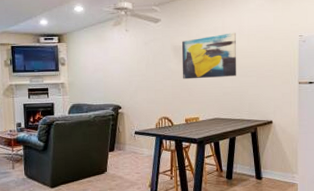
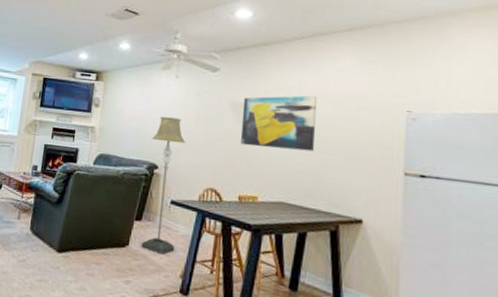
floor lamp: none [113,65,142,173] -> present [141,116,186,254]

